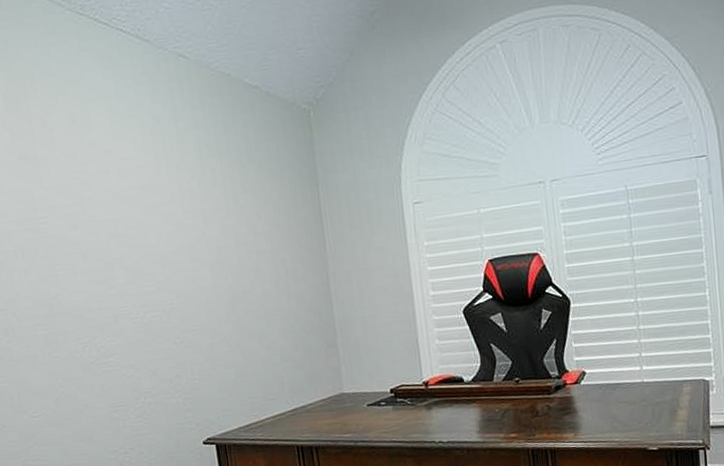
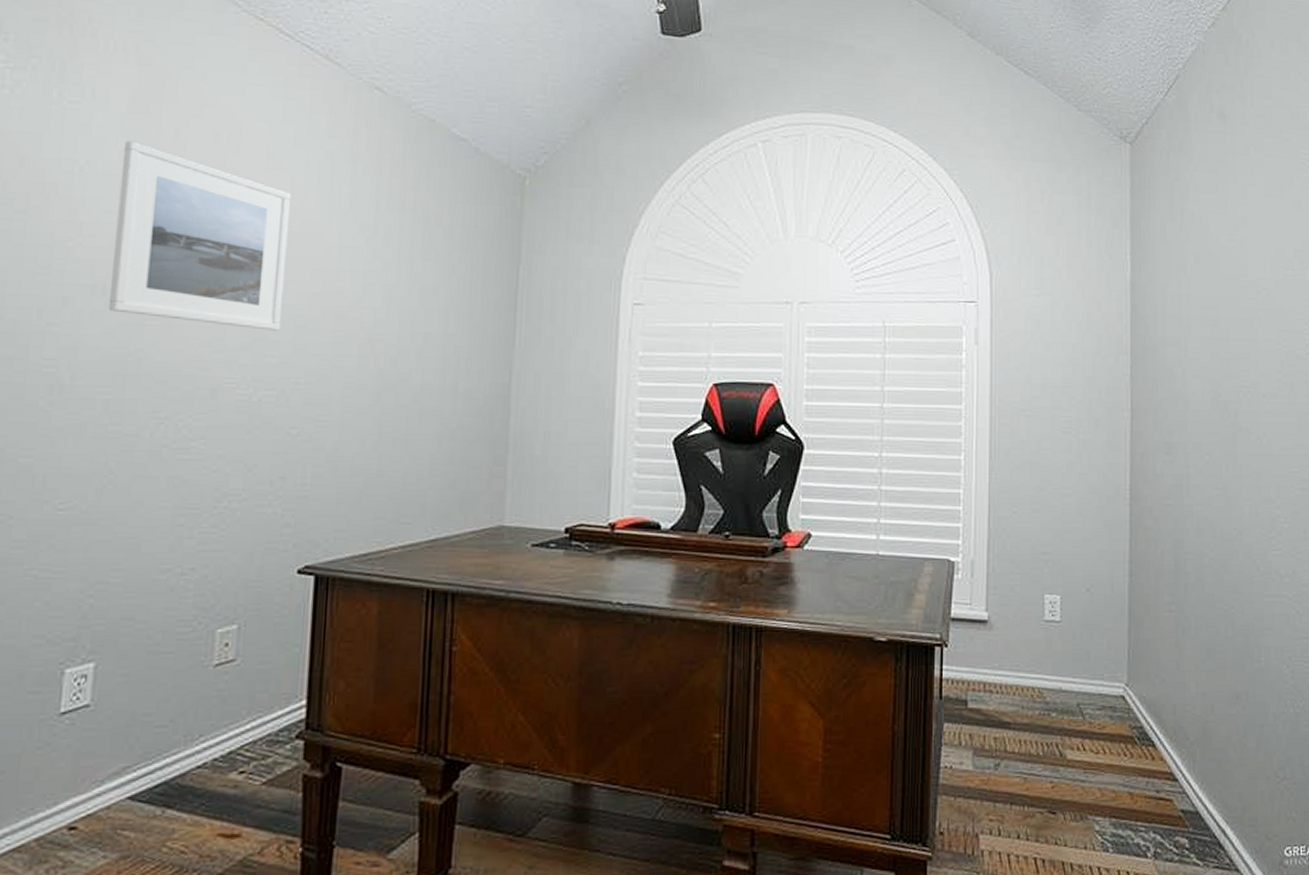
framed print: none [8,133,152,269] -> present [108,141,292,331]

